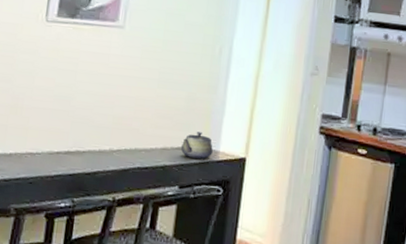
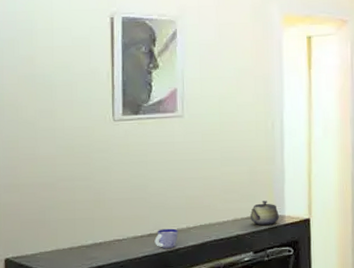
cup: none [71,147,100,171] -> present [154,228,178,249]

